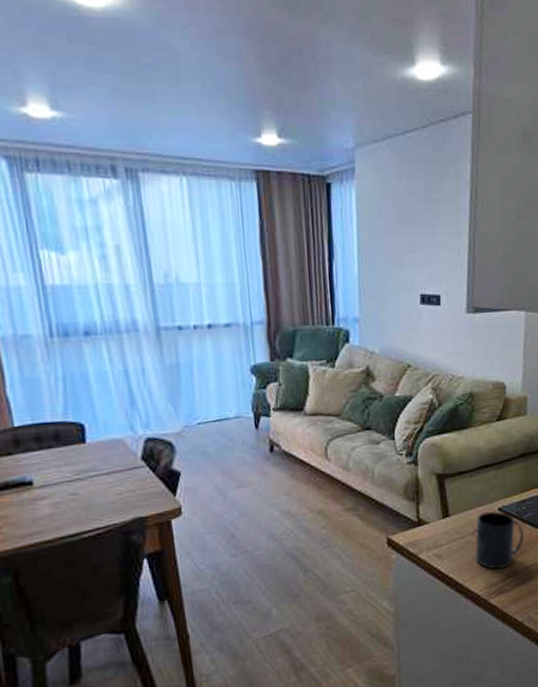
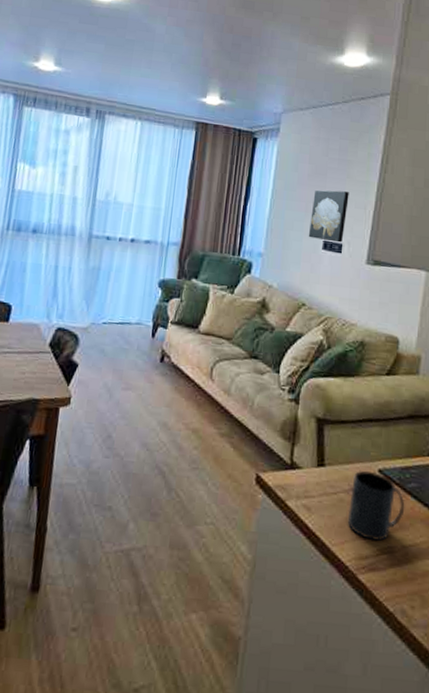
wall art: none [403,236,441,294] -> present [308,190,349,243]

